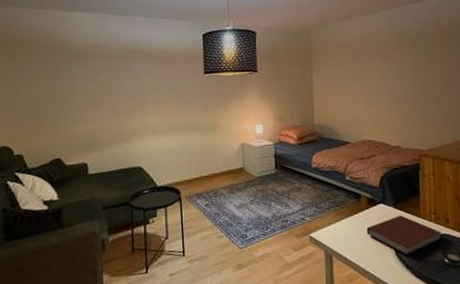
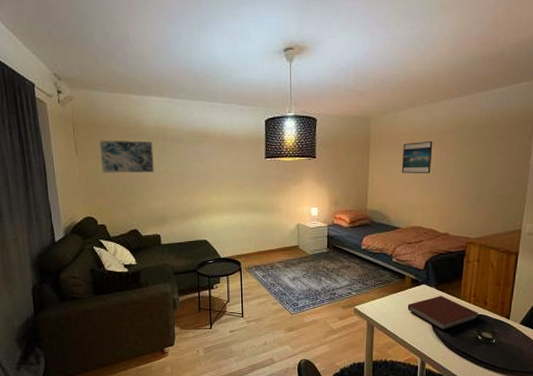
wall art: none [20,59,82,96] -> present [100,140,154,173]
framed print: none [345,52,375,85] -> present [401,141,433,174]

